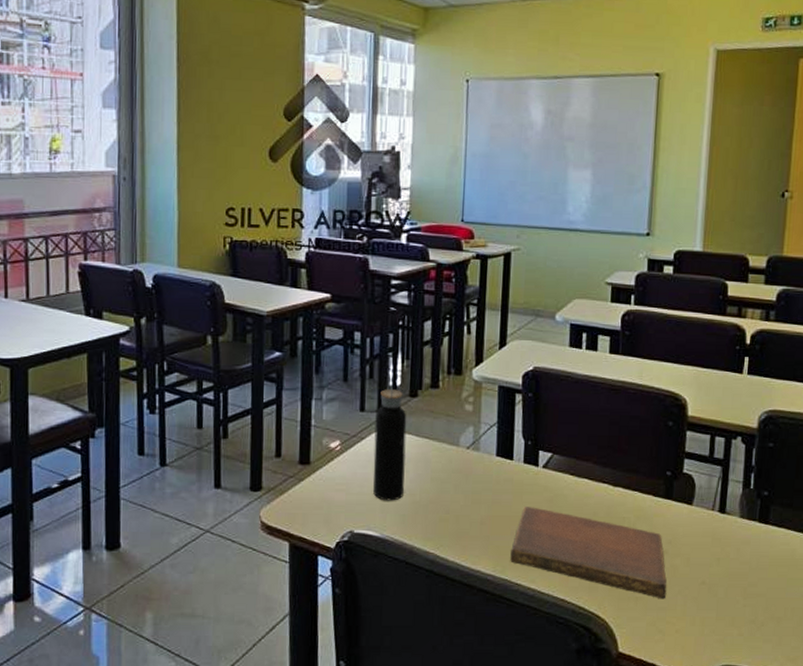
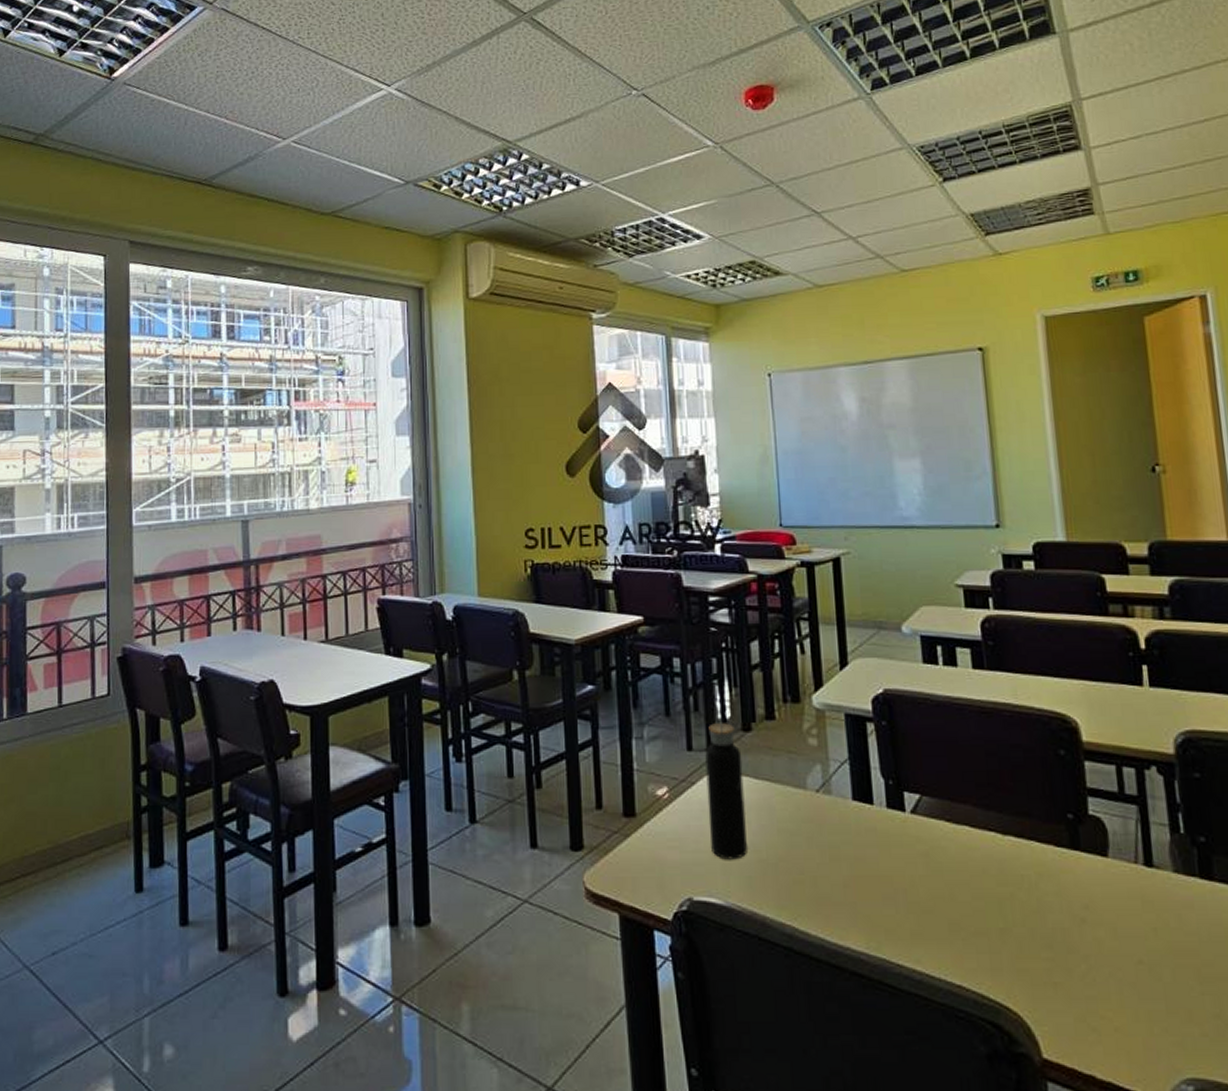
notebook: present [510,507,667,599] -> none [885,863,1095,985]

